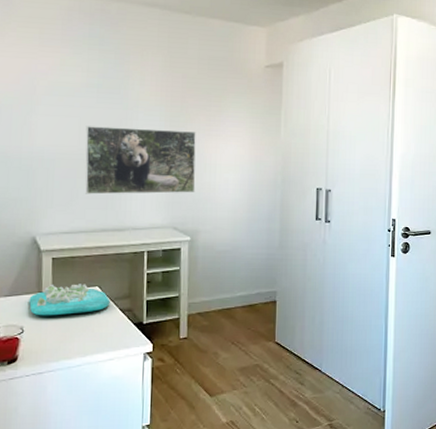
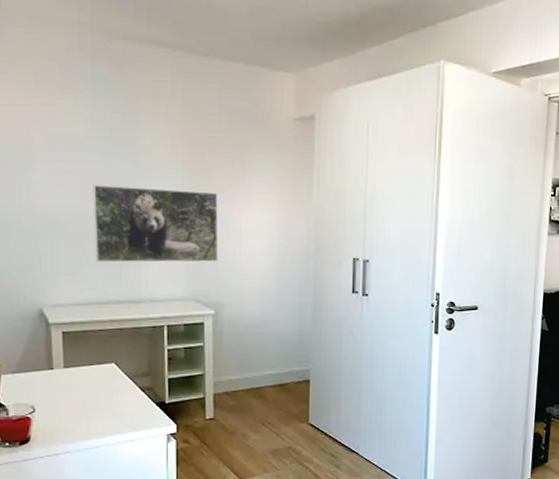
decorative tray: present [29,284,111,316] -> none [39,360,129,394]

